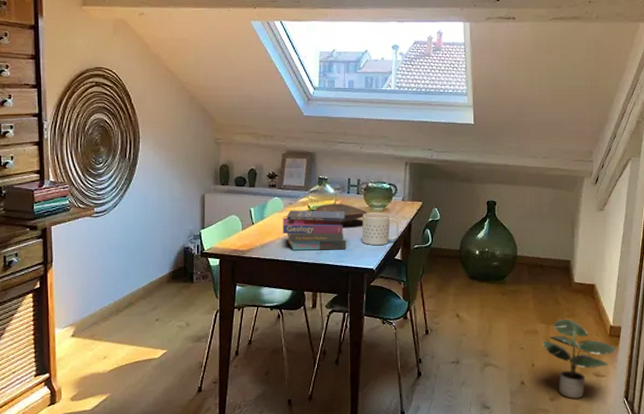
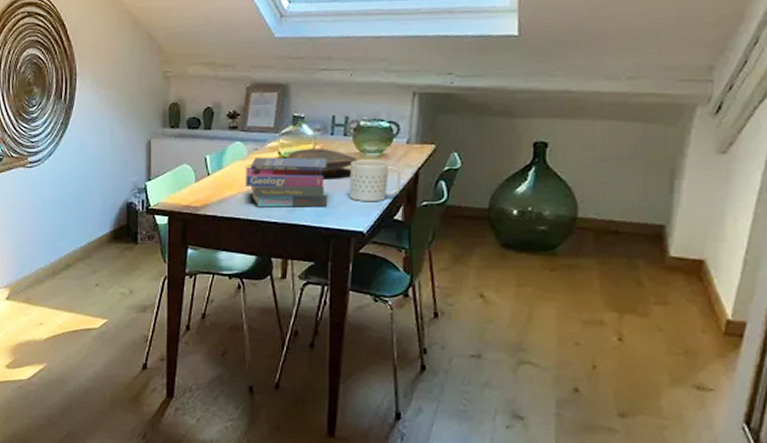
potted plant: present [543,318,617,399] -> none [612,306,736,418]

